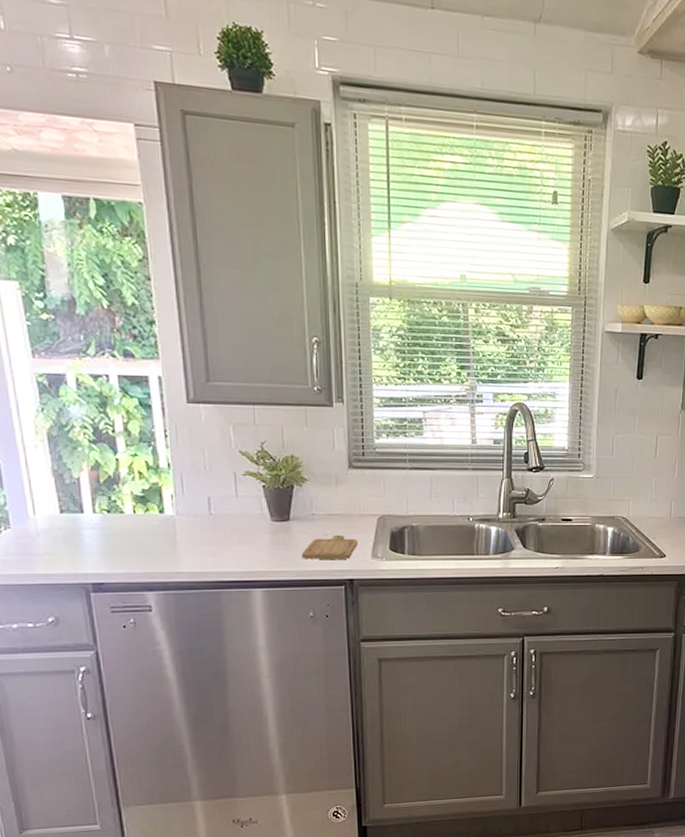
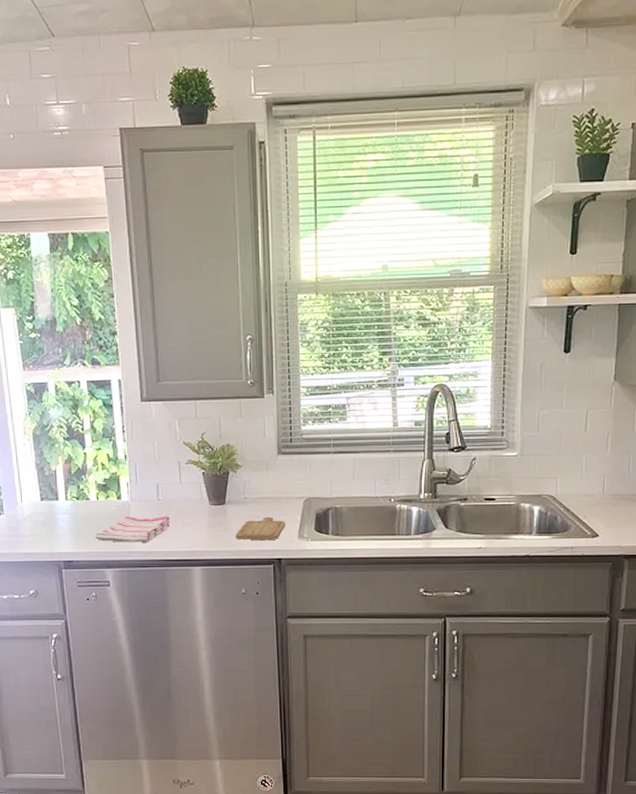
dish towel: none [132,532,225,562] -> present [95,515,170,542]

